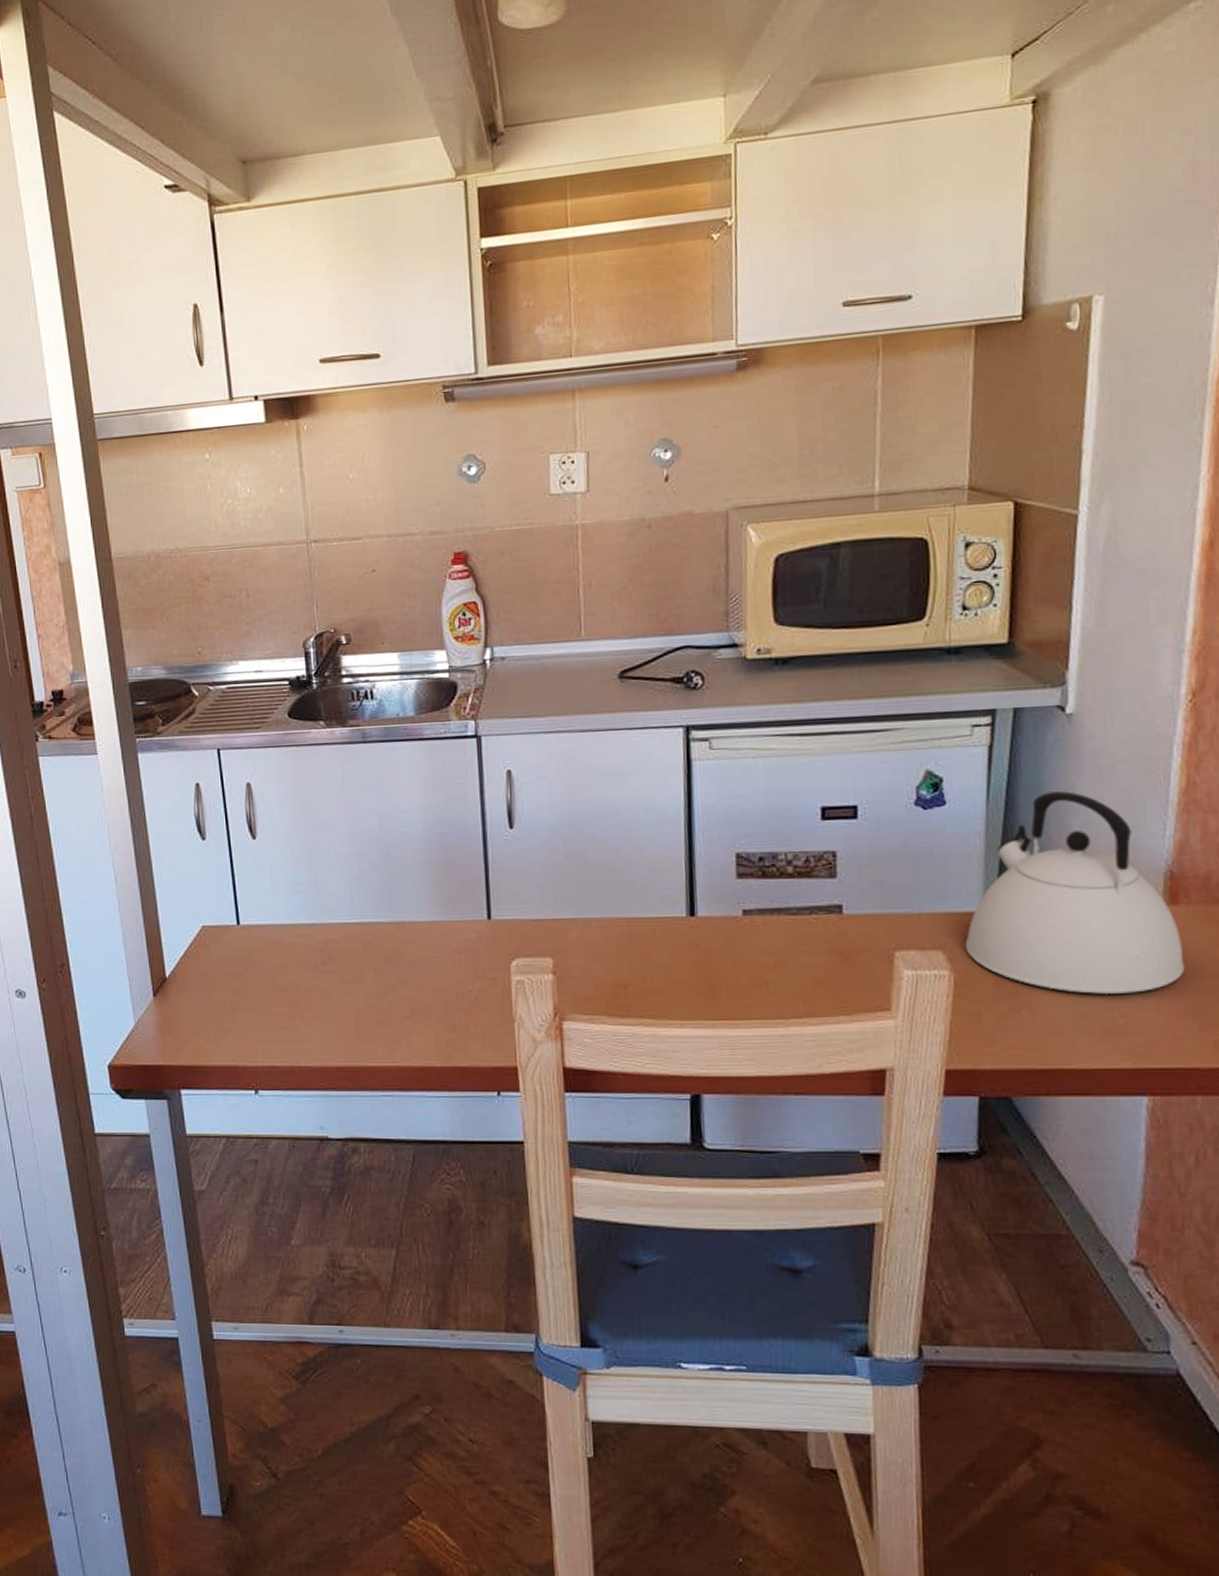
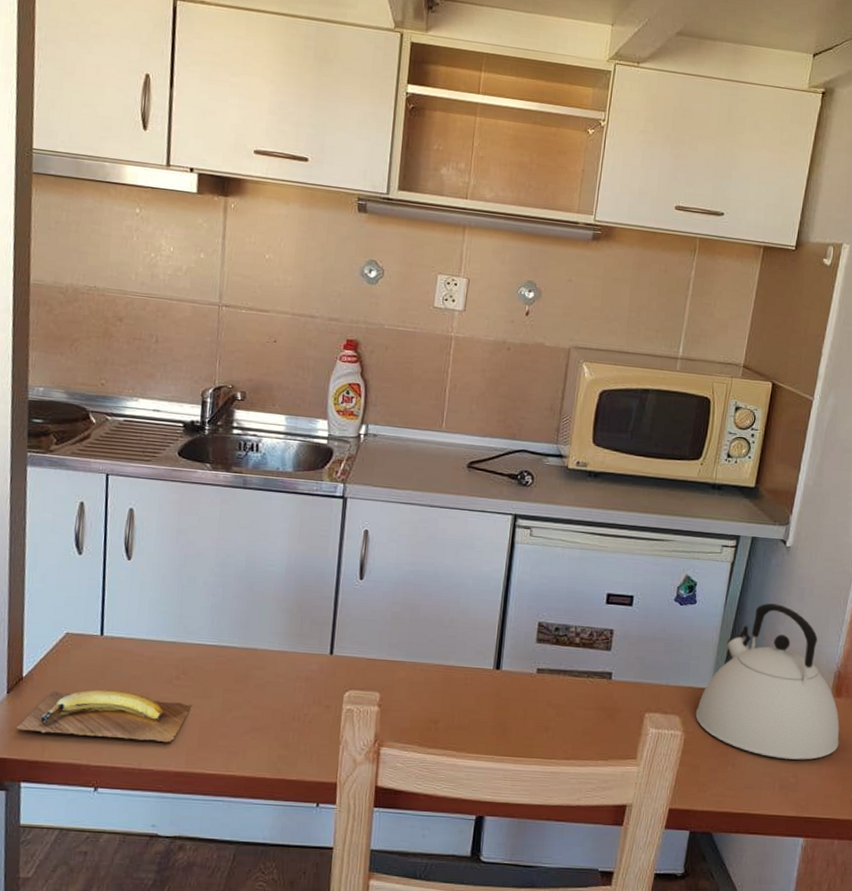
banana: none [168,983,344,1036] -> present [17,689,192,743]

